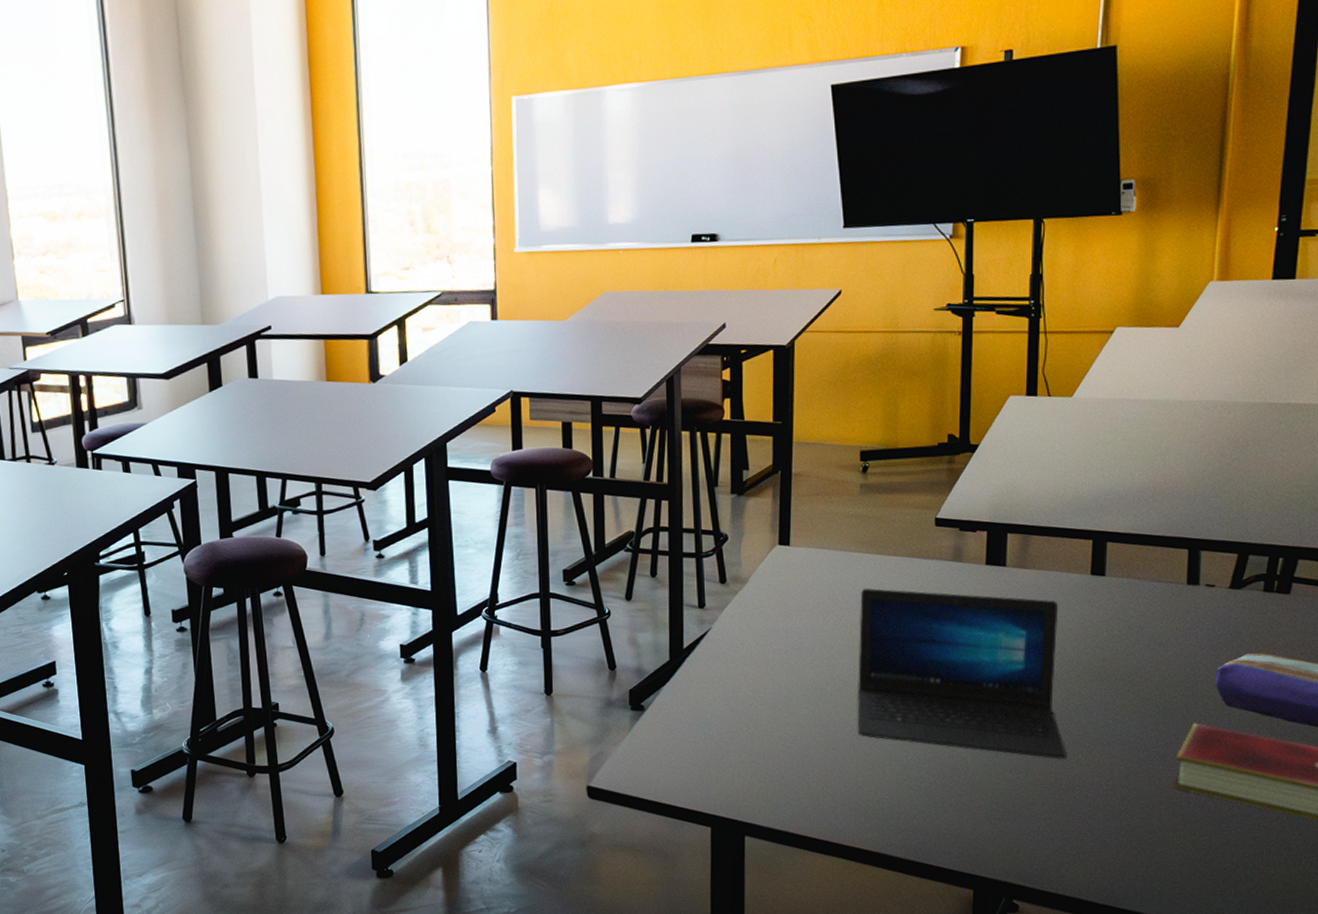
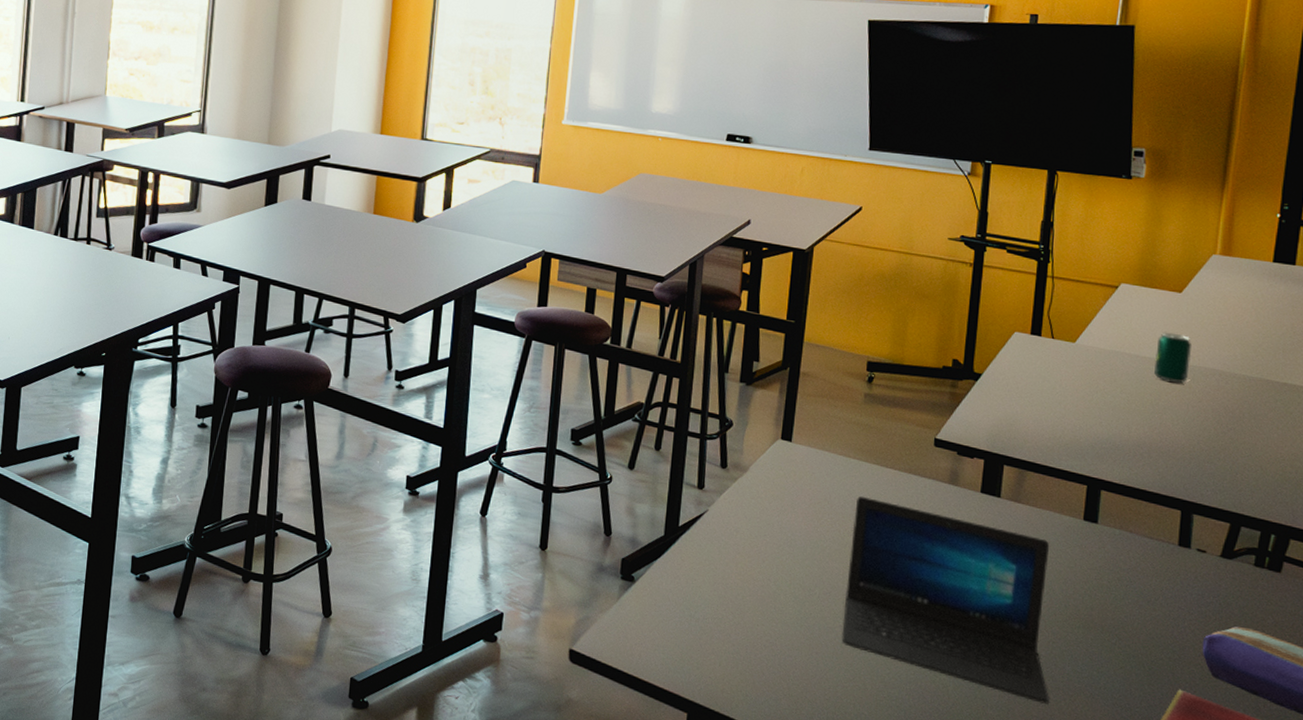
beverage can: none [1155,370,1193,421] -> present [1154,332,1192,383]

